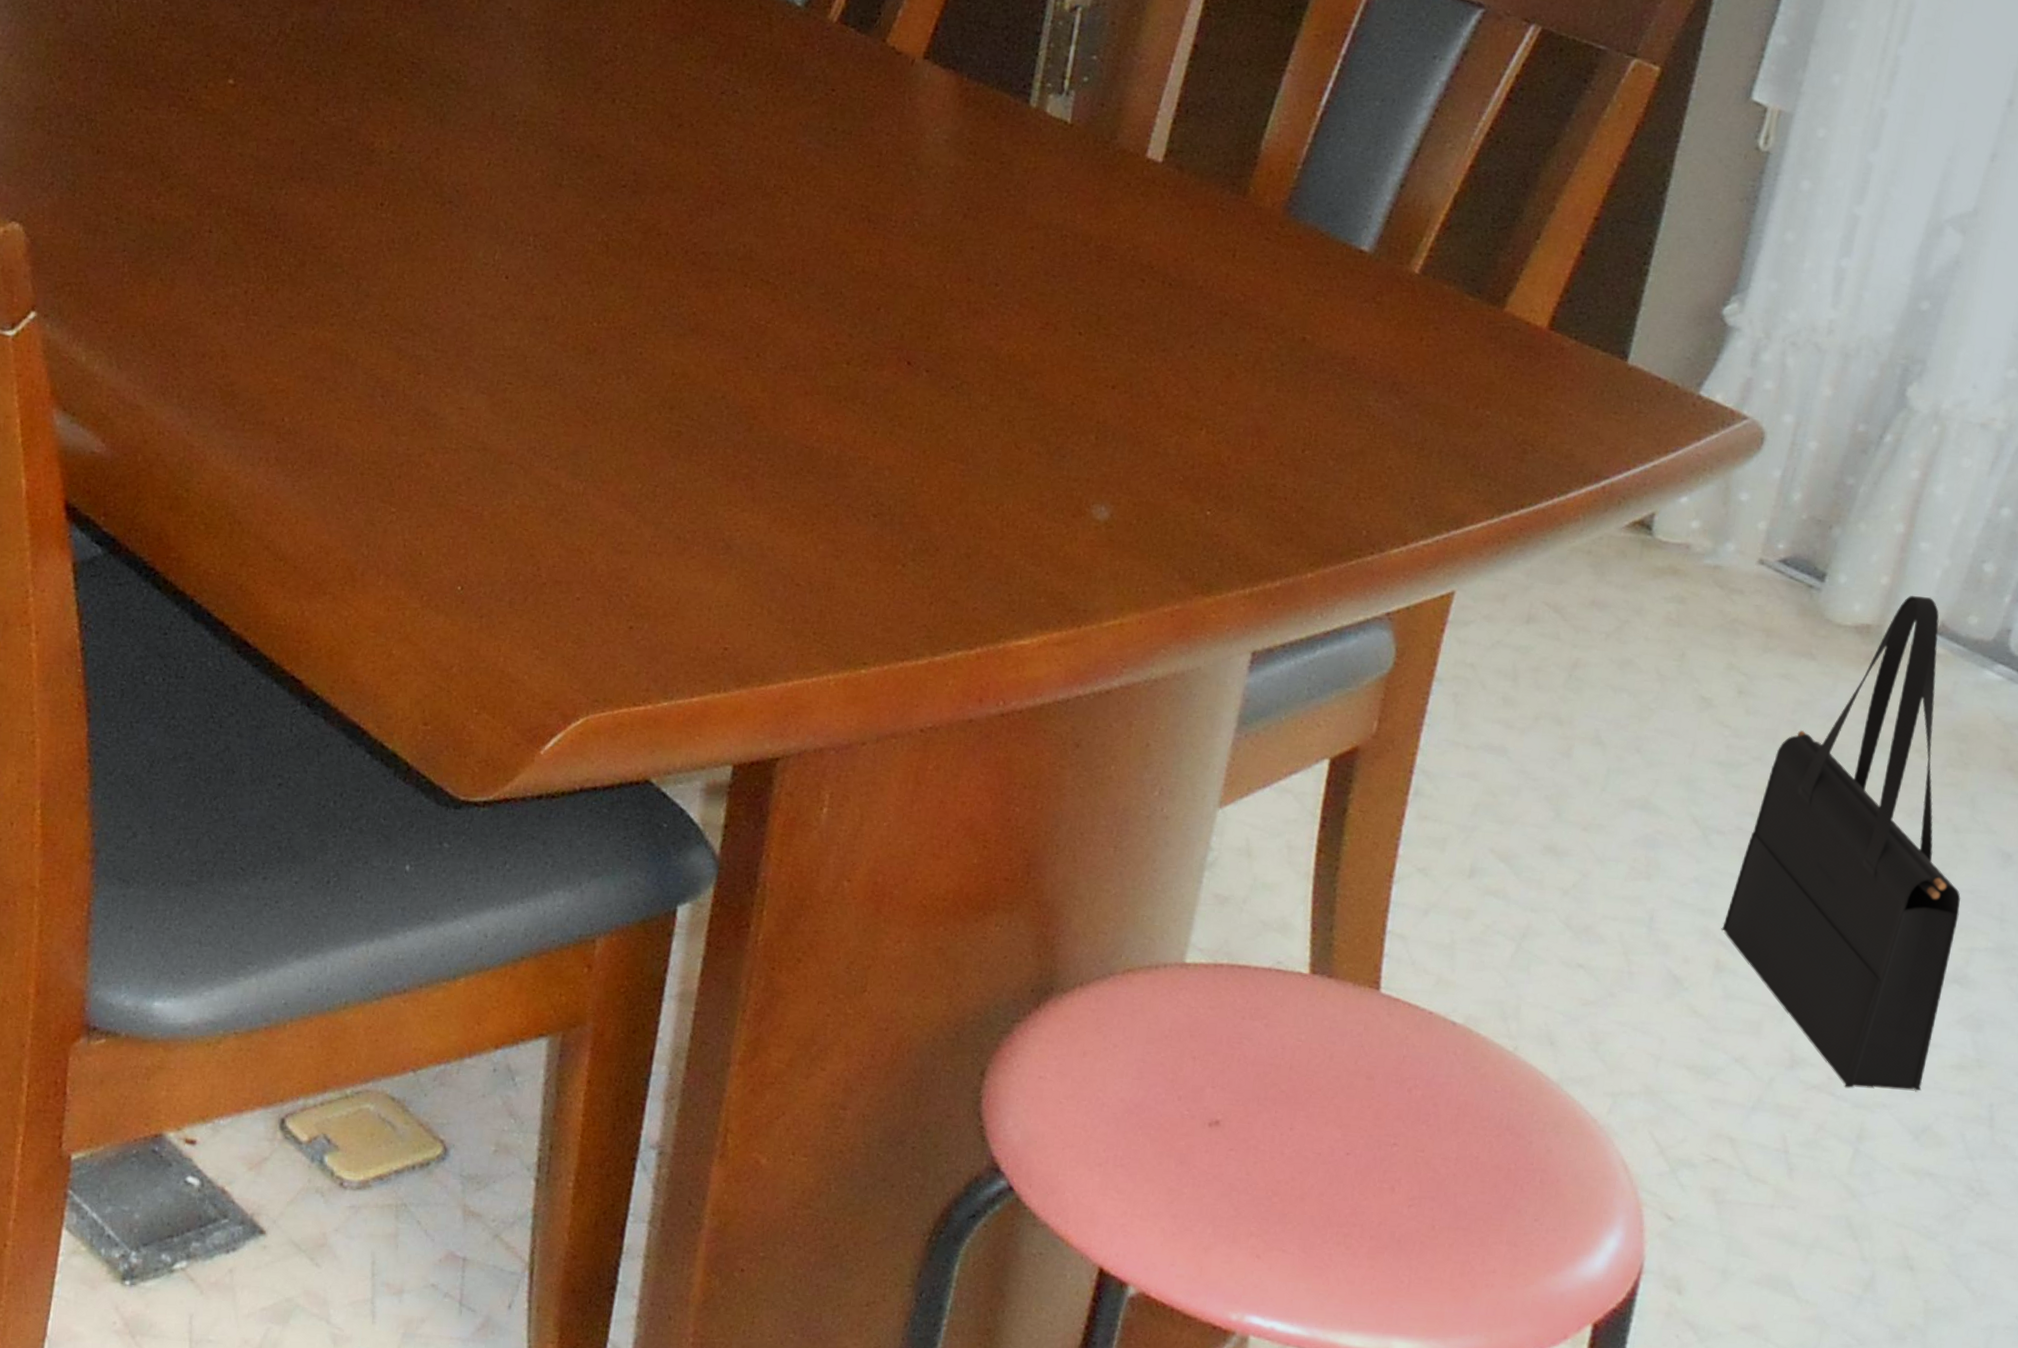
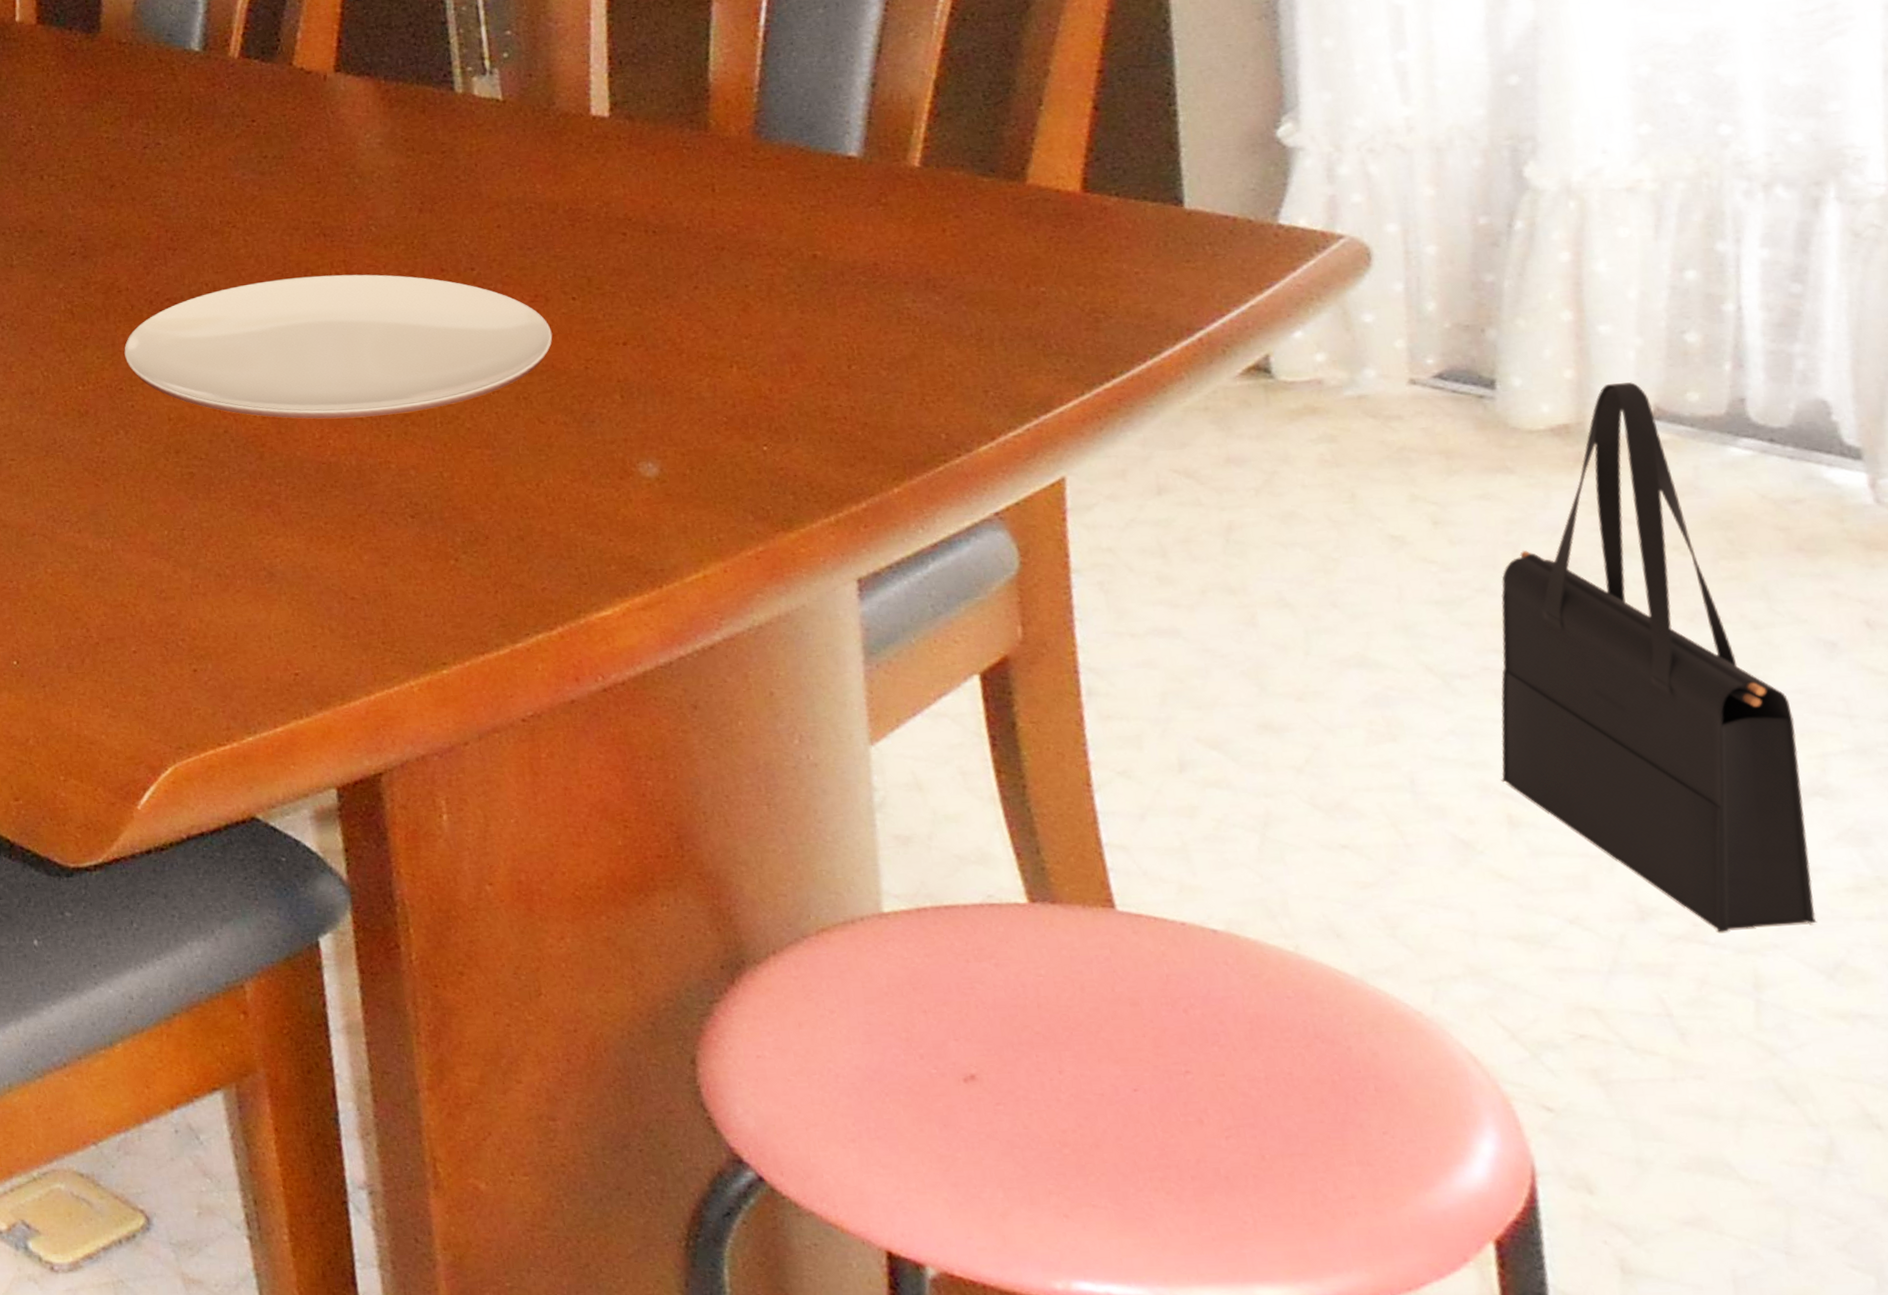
plate: none [646,253,1052,414] -> present [124,274,553,419]

